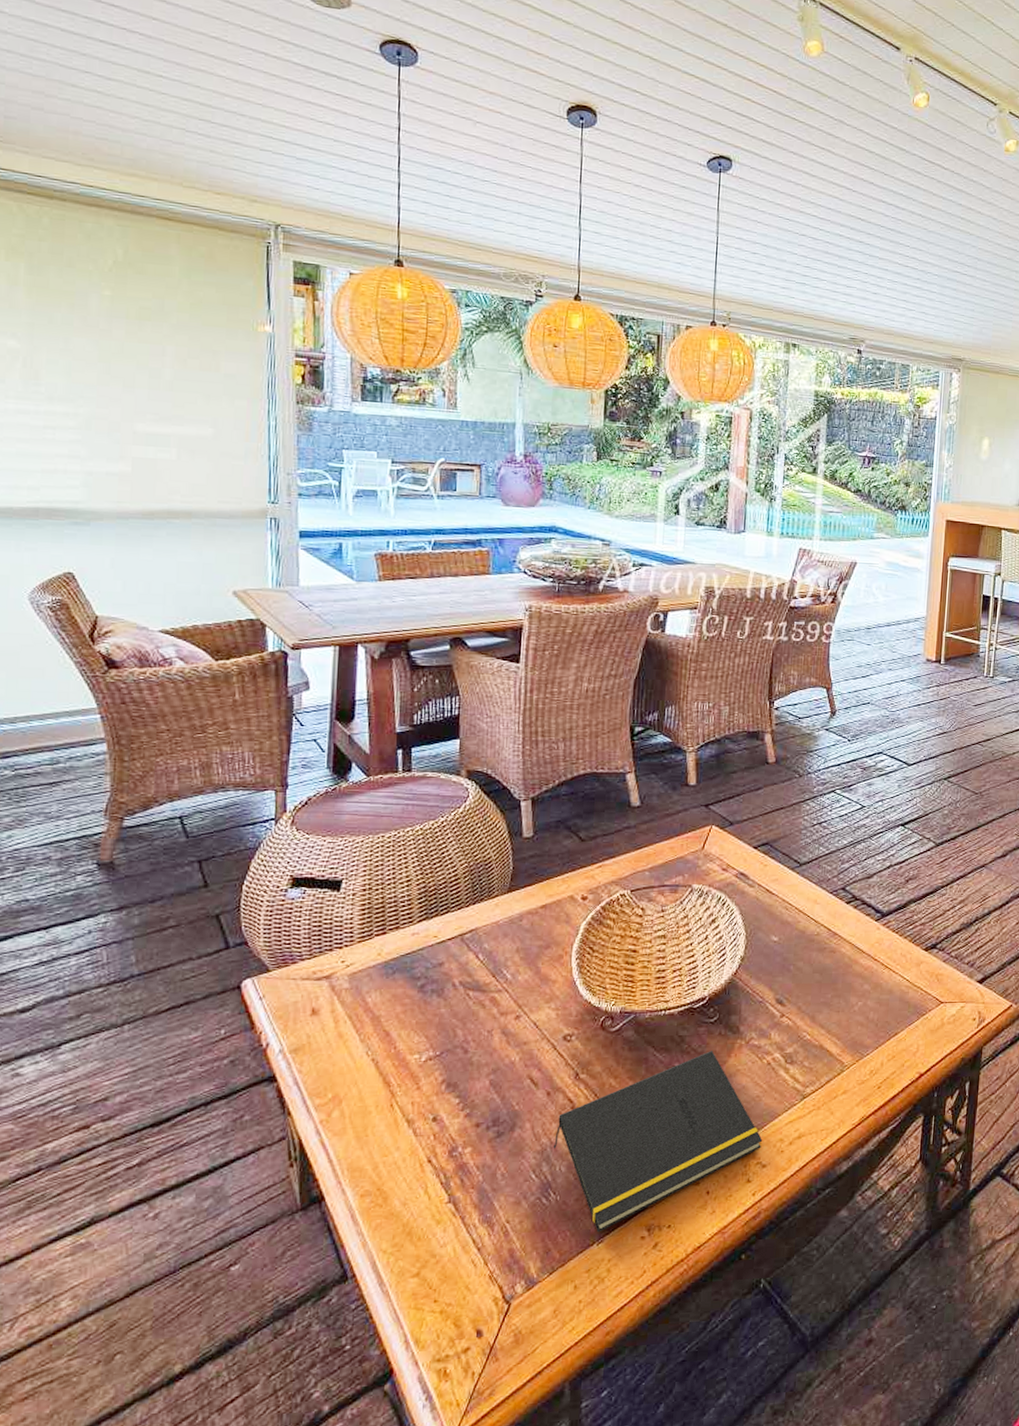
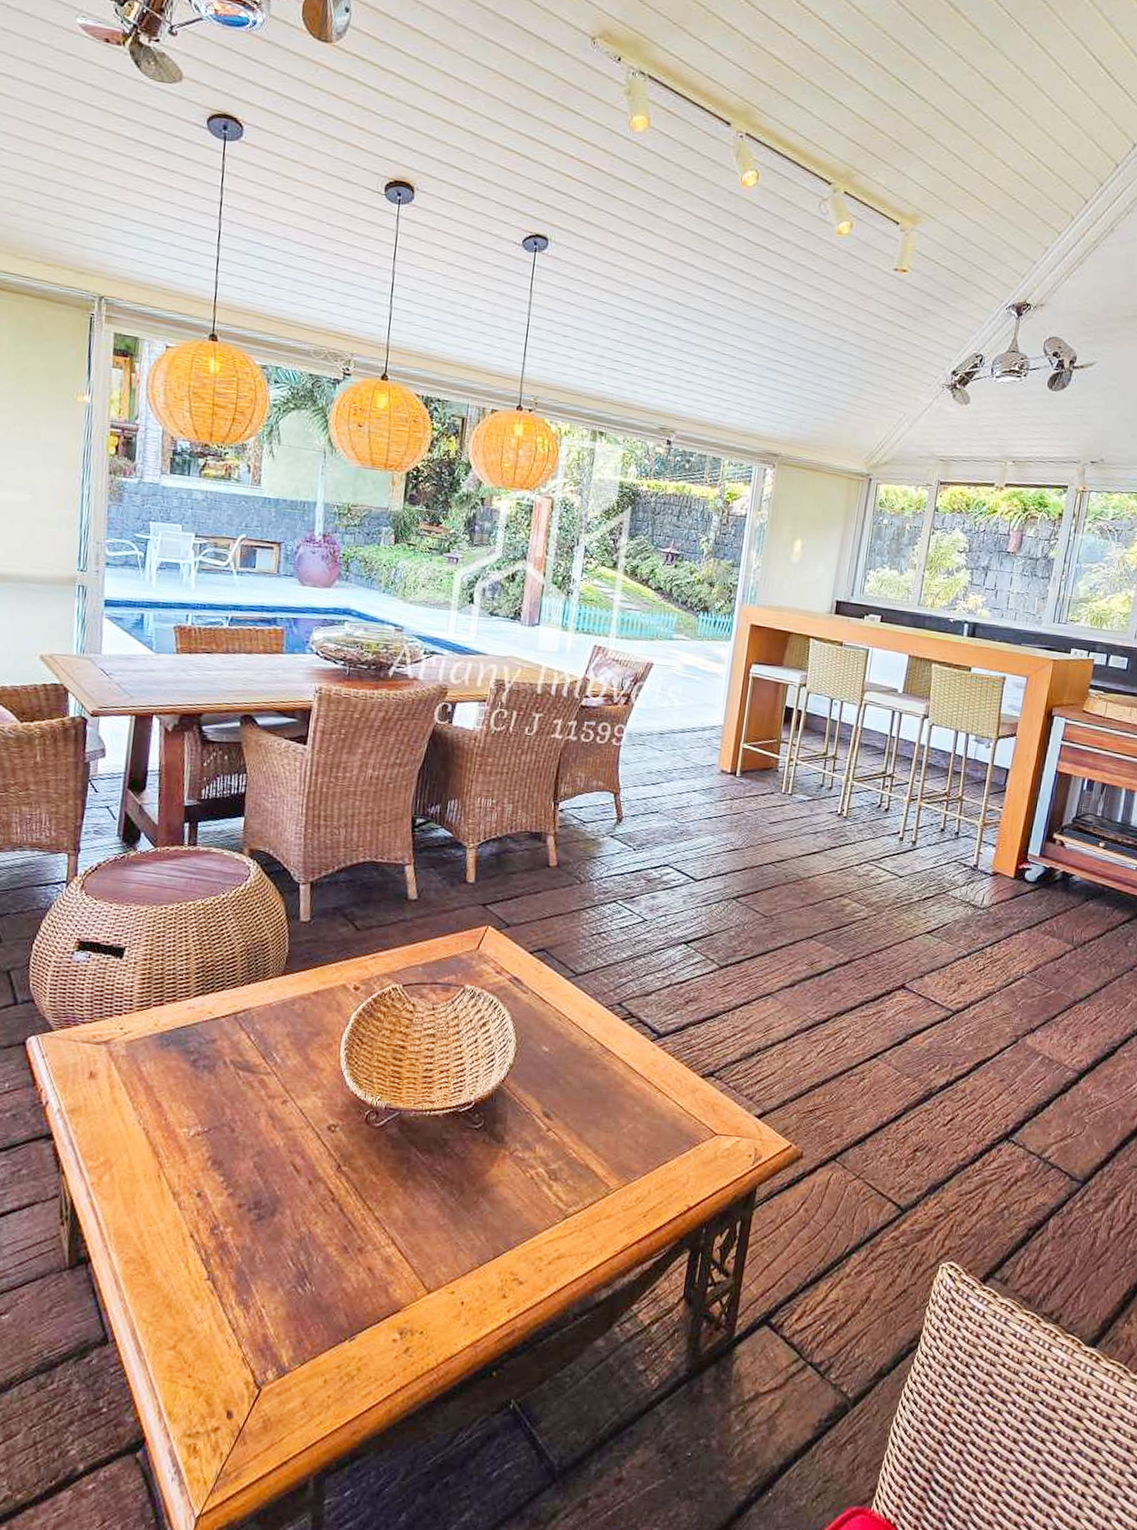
notepad: present [553,1051,763,1233] -> none [311,1158,521,1329]

